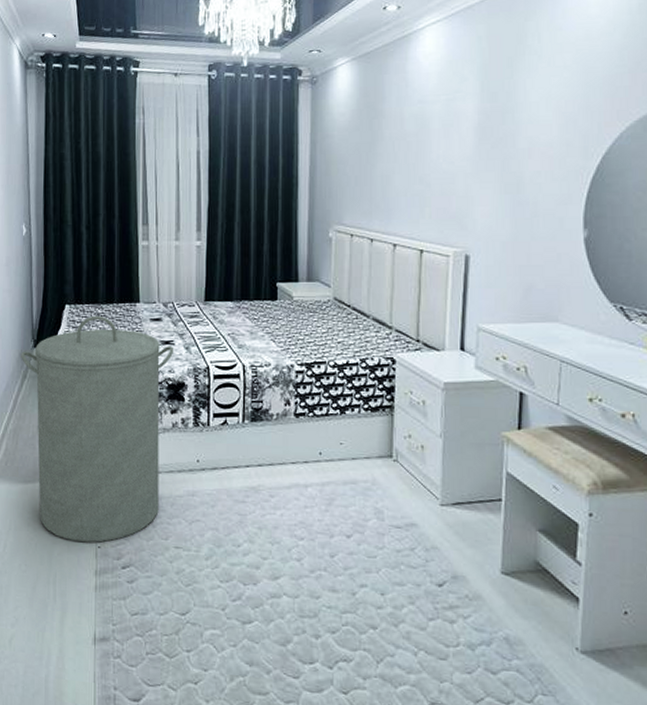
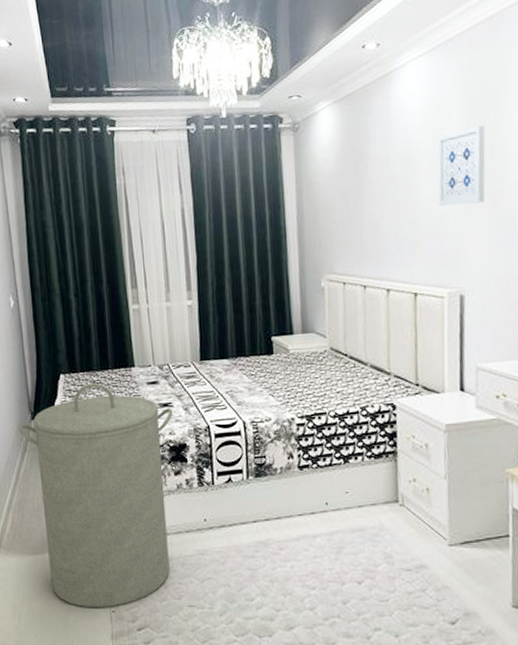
wall art: none [450,91,499,167] -> present [438,125,486,207]

